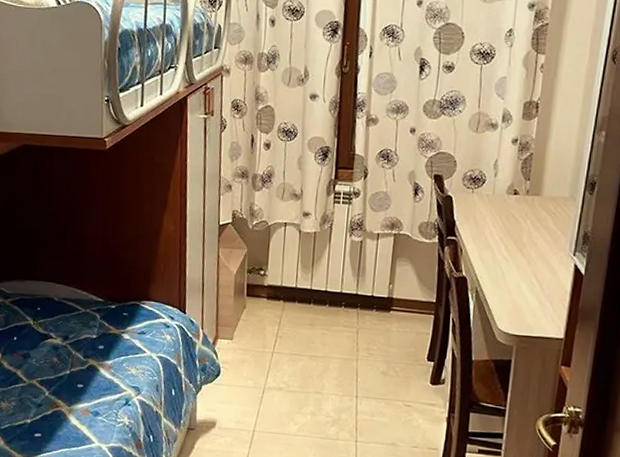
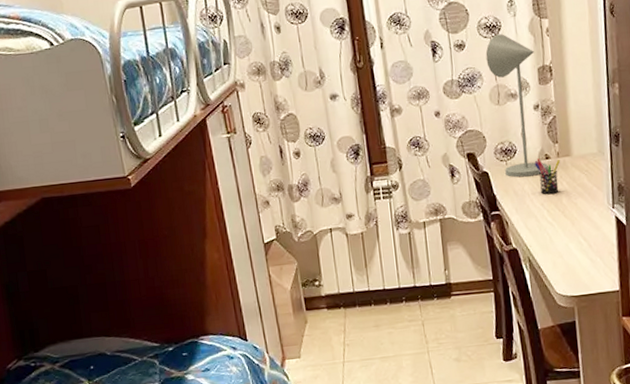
desk lamp: none [470,62,525,209] -> present [485,34,548,178]
pen holder: none [501,192,529,231] -> present [534,158,561,195]

